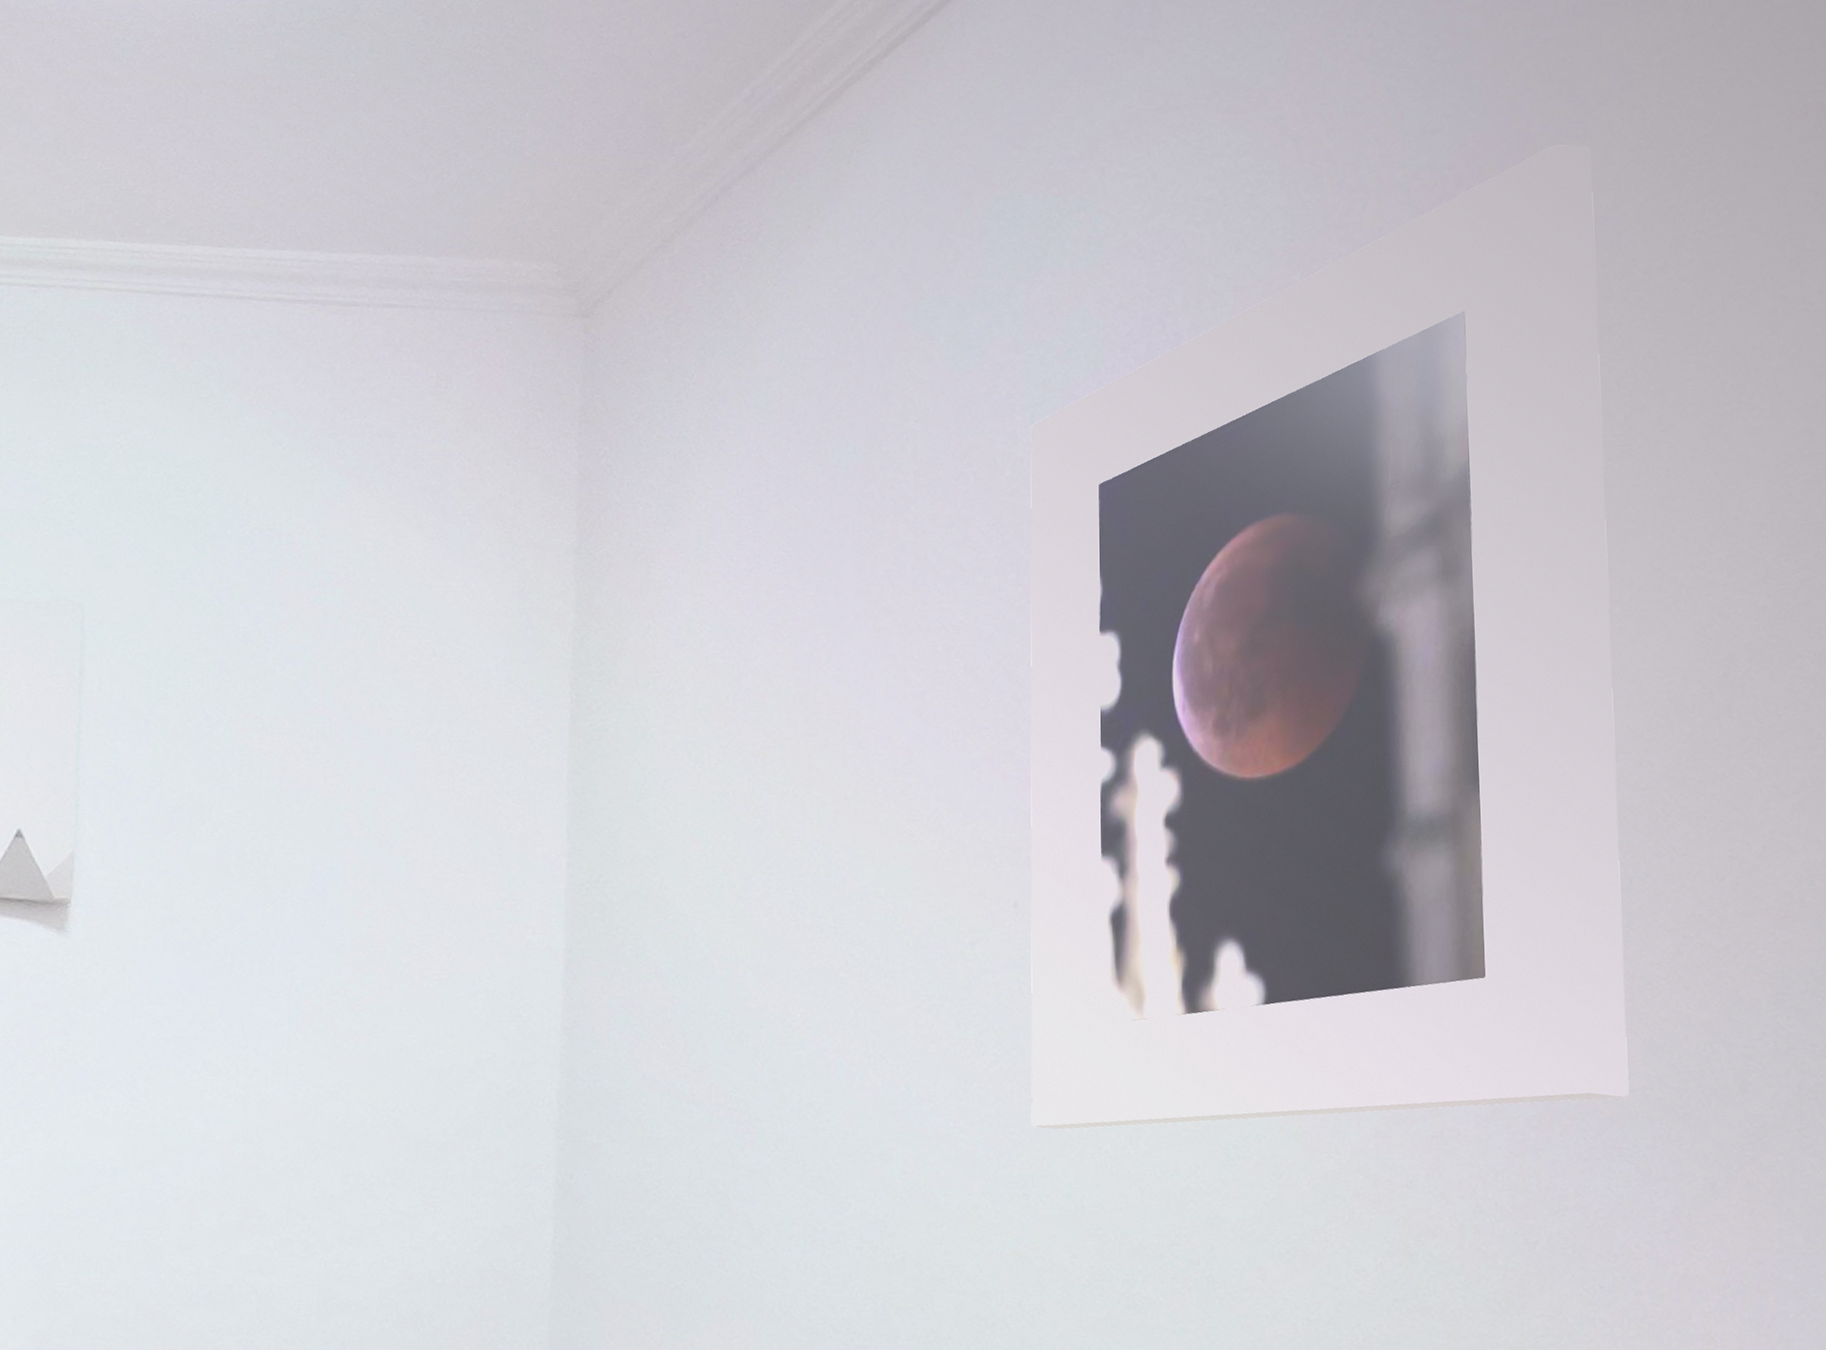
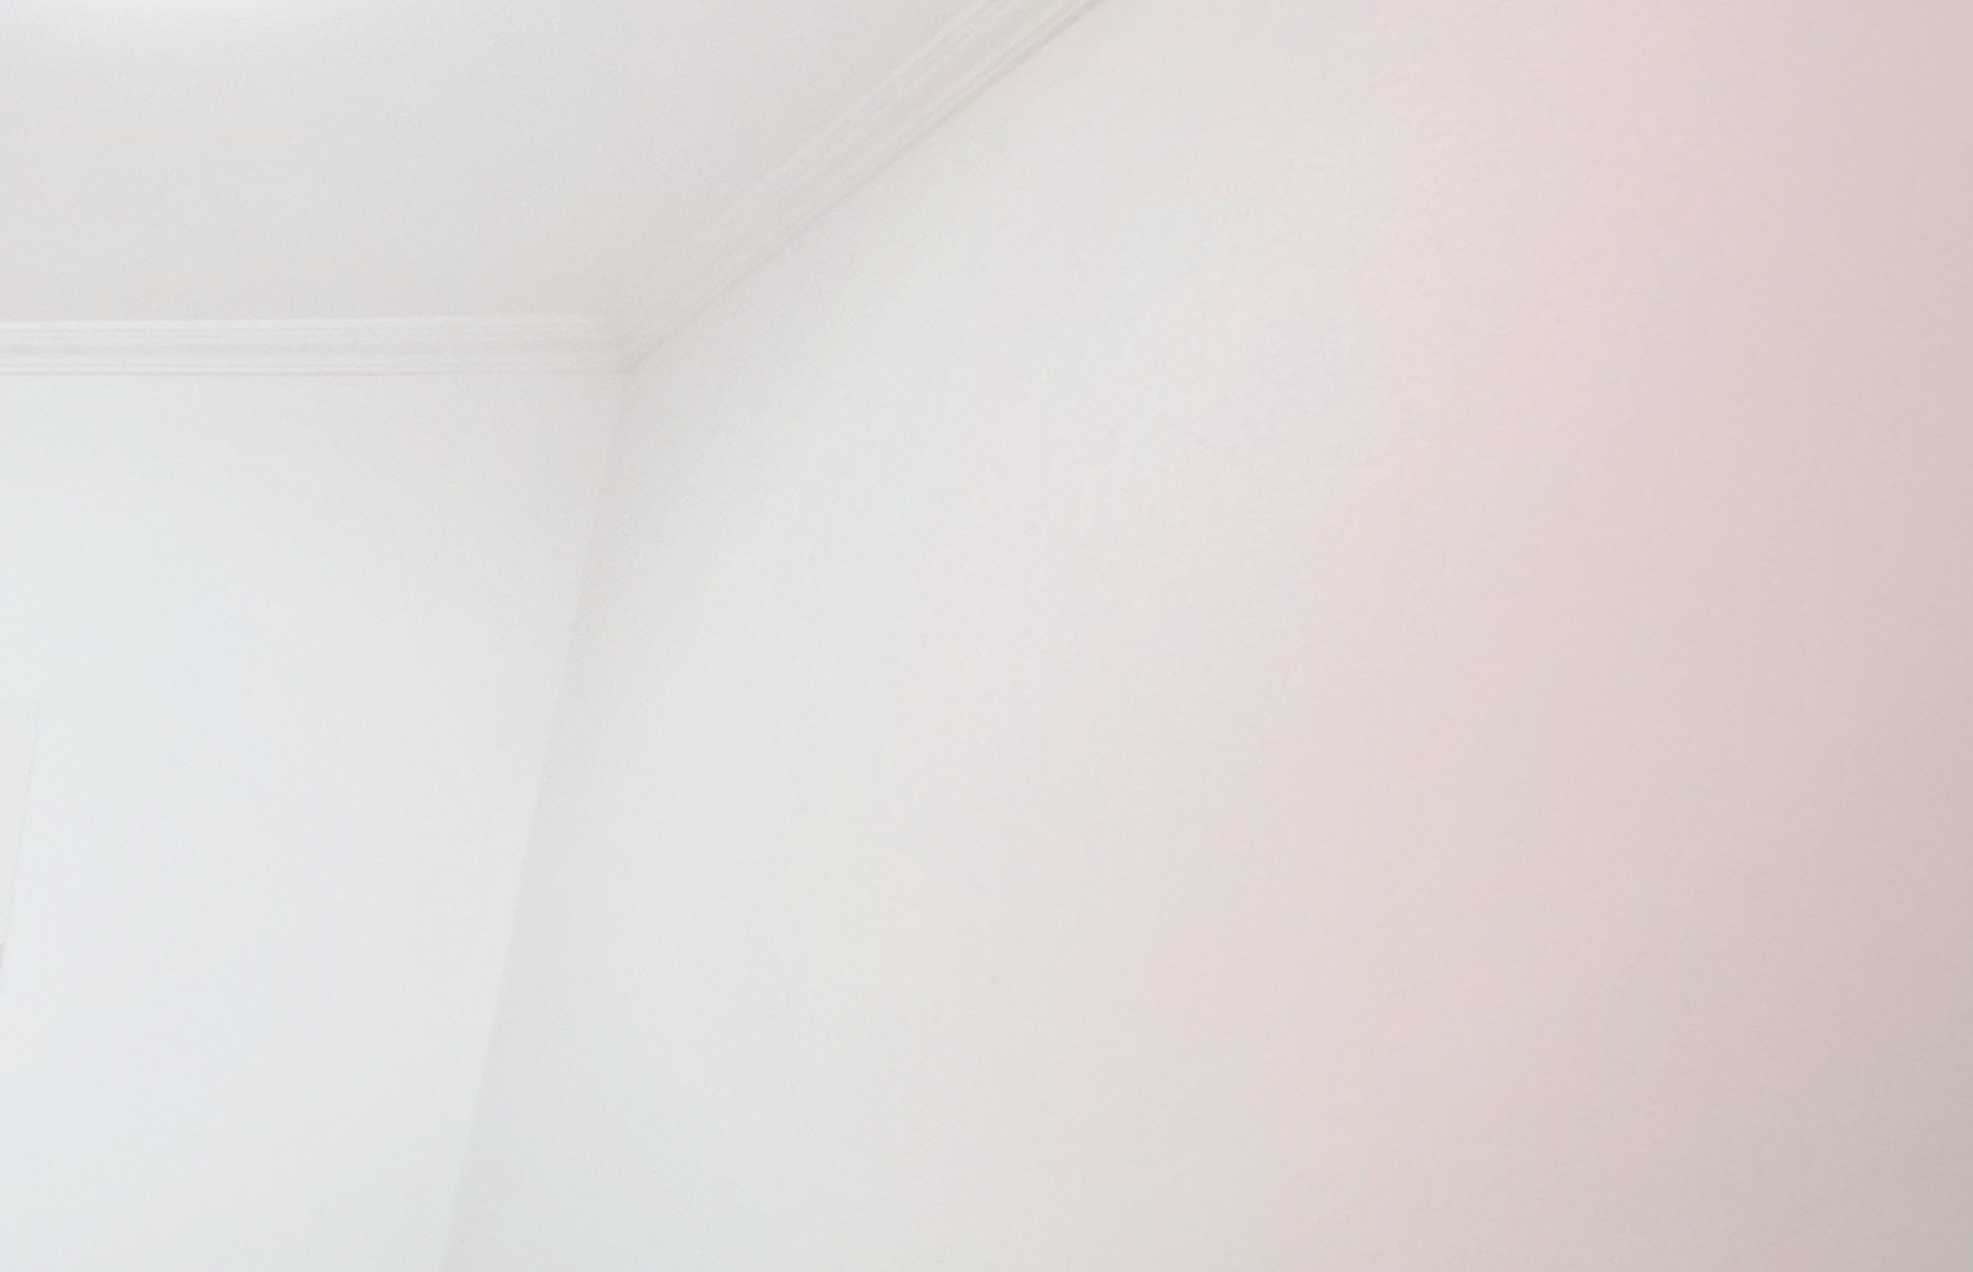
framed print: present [1030,145,1629,1130] -> none [962,87,1951,1201]

